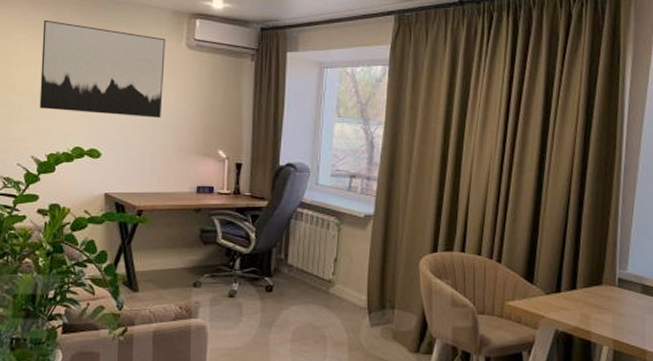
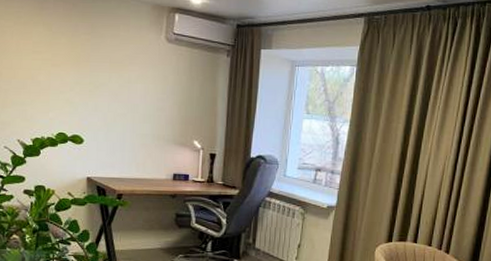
wall art: present [39,19,166,119] -> none [25,7,146,109]

